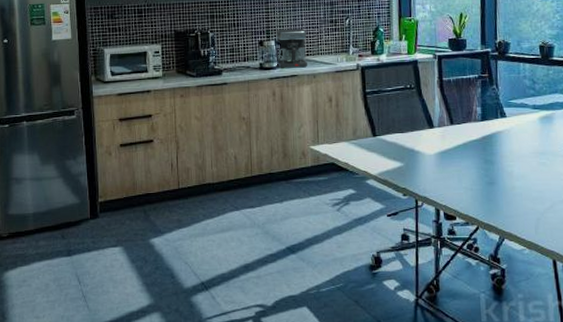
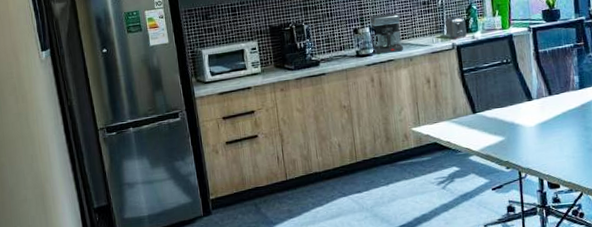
toaster: none [351,37,372,60] -> present [445,15,467,40]

